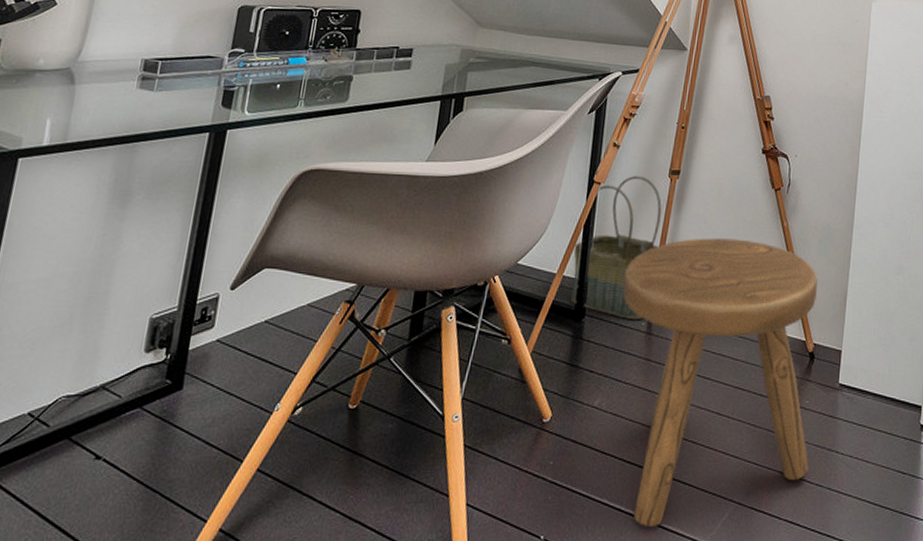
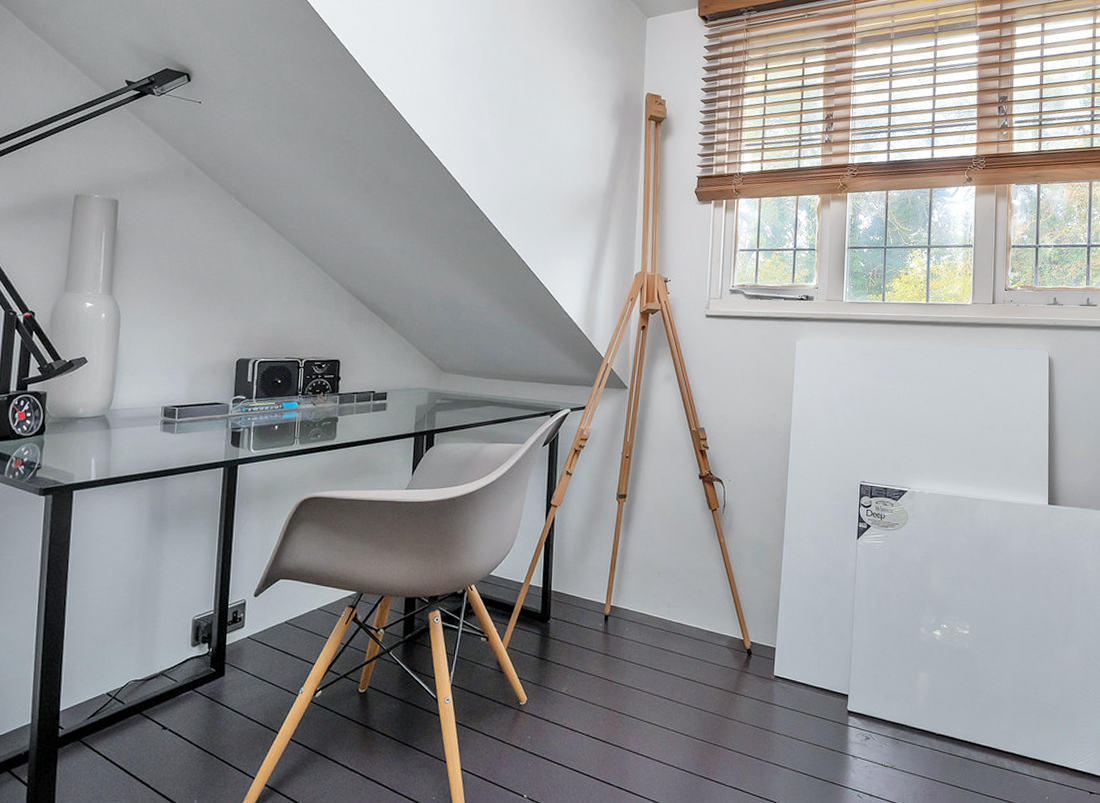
basket: present [571,176,662,321] -> none [537,500,612,622]
stool: present [623,238,818,528] -> none [582,552,753,790]

